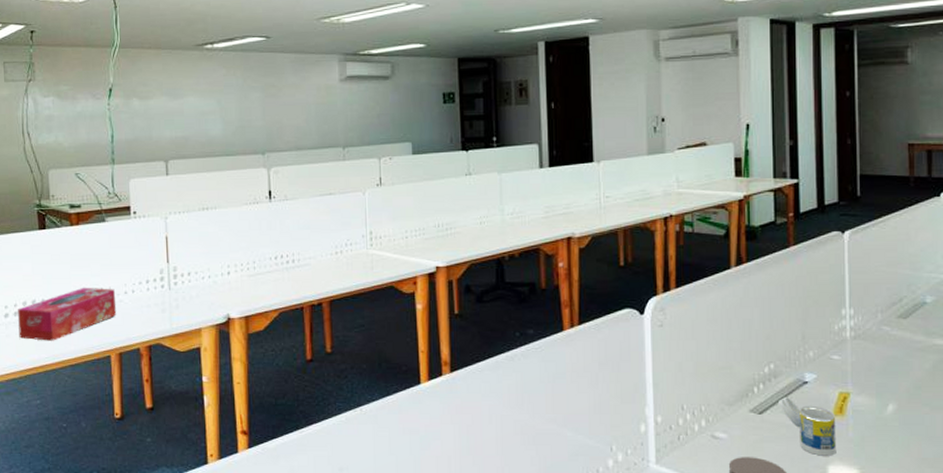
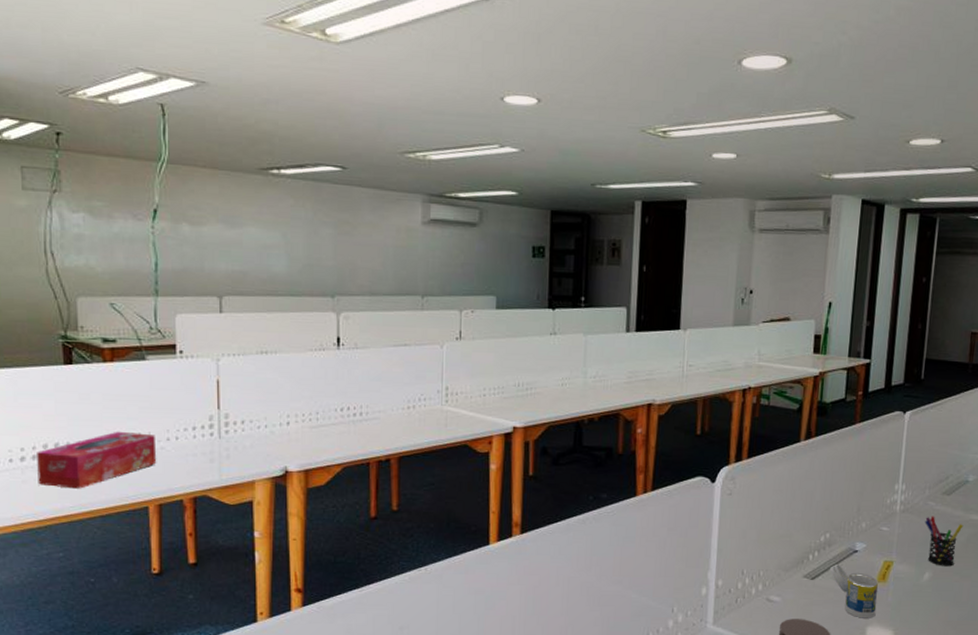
pen holder: none [881,342,927,397] -> present [925,516,964,567]

